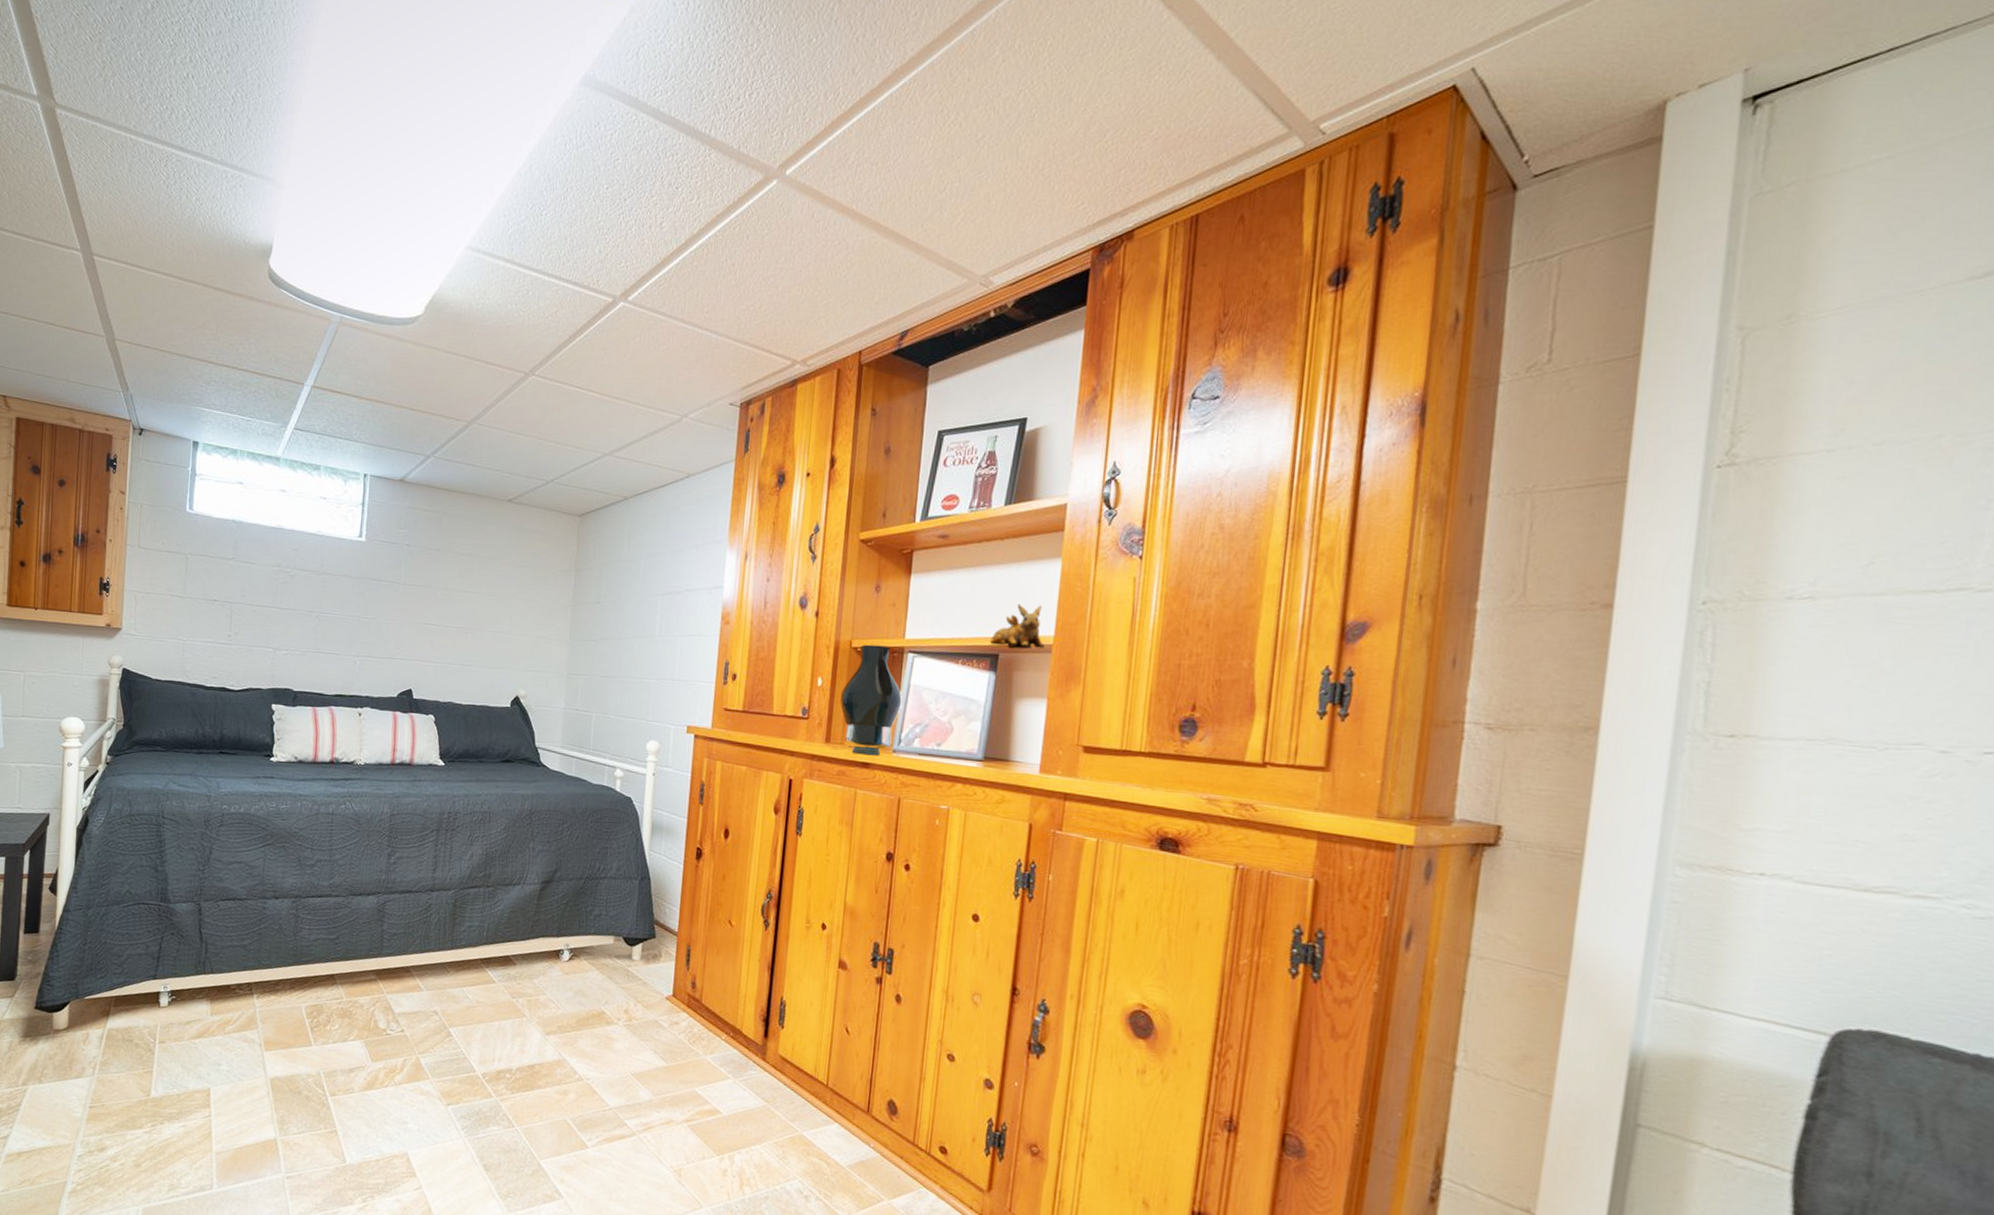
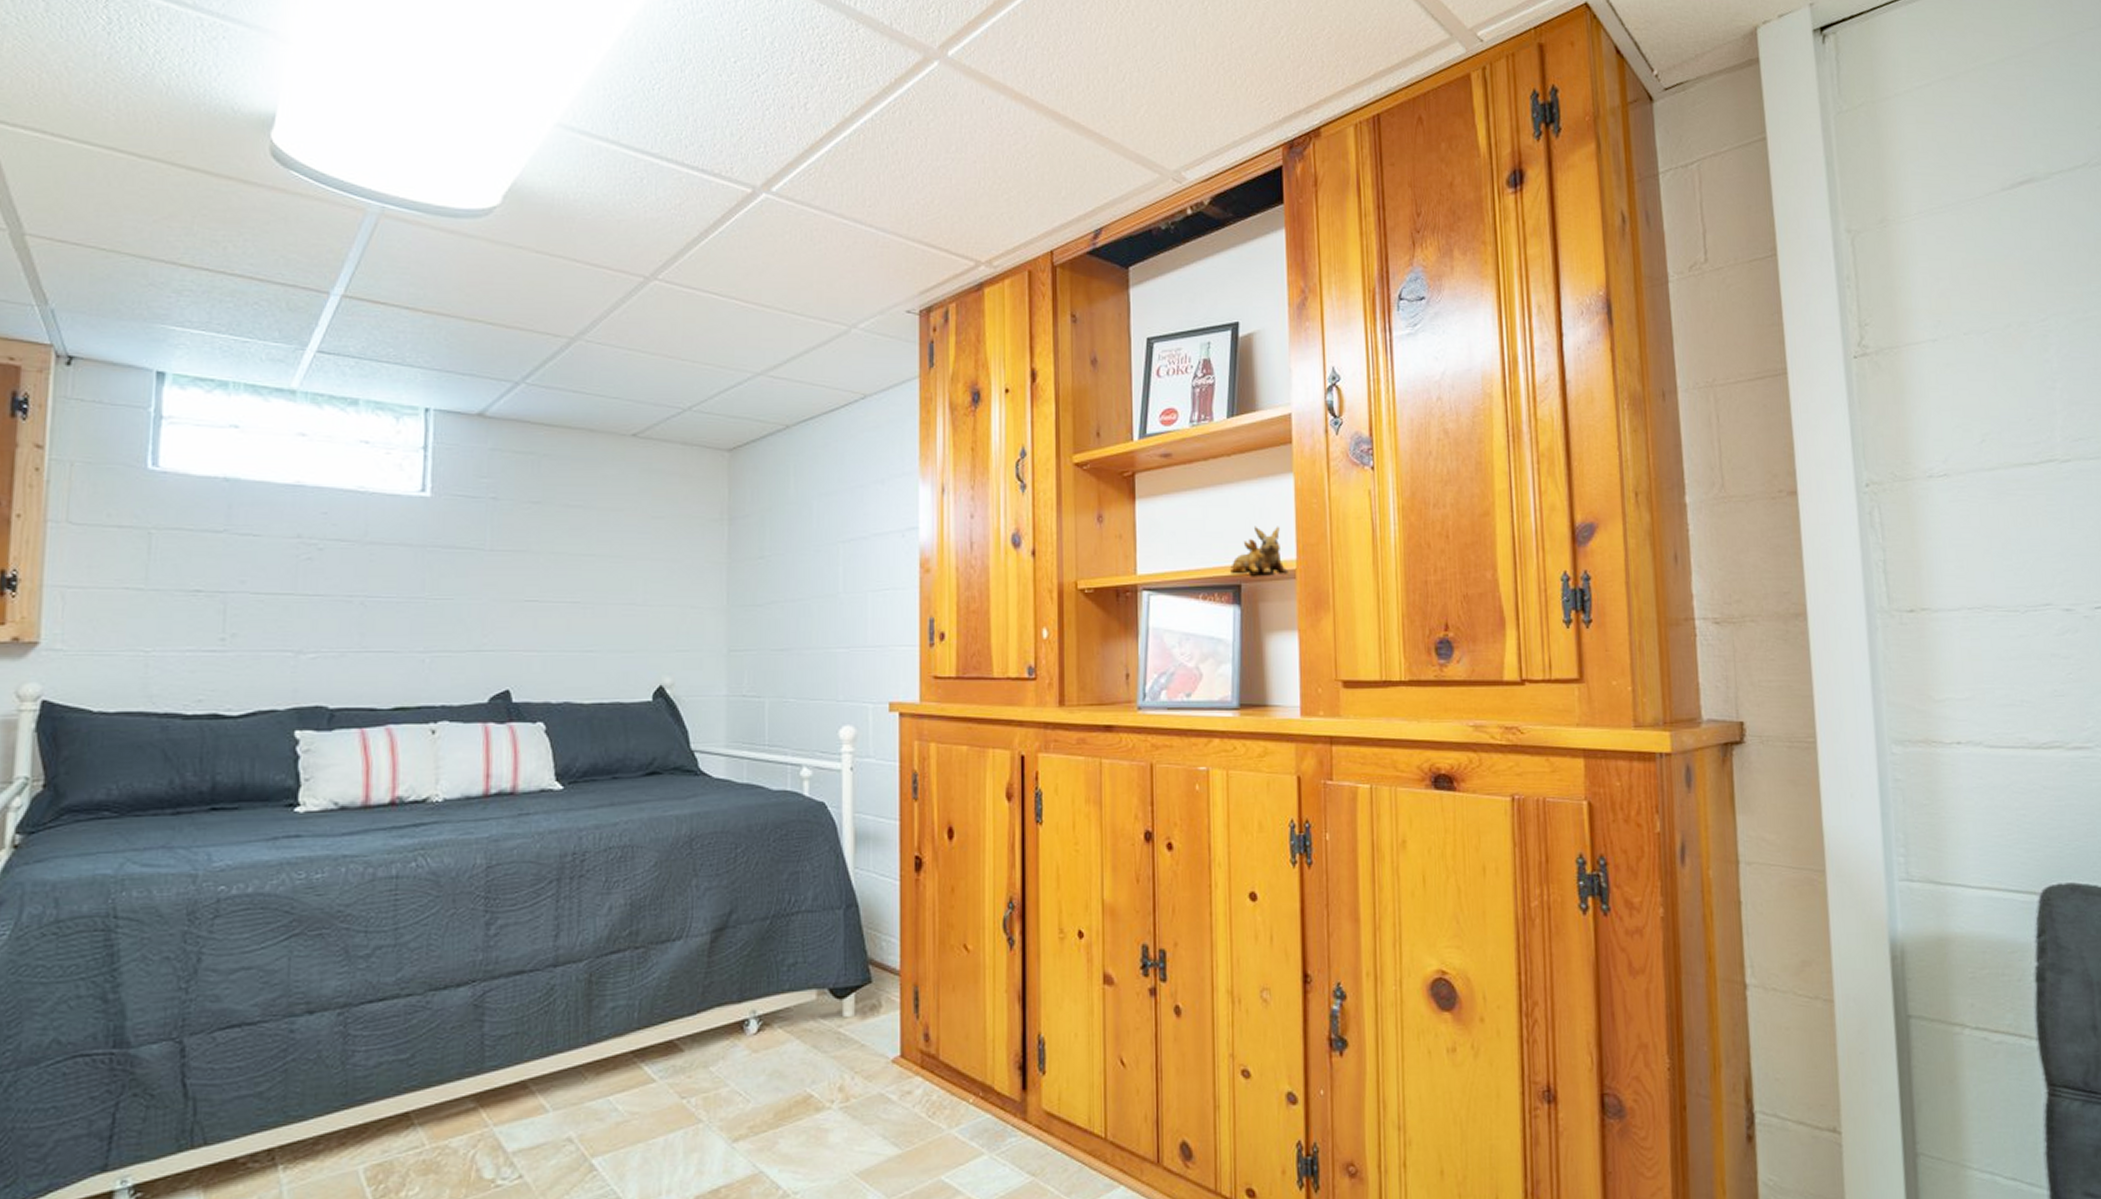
vase: present [840,644,902,756] -> none [1070,585,1142,717]

